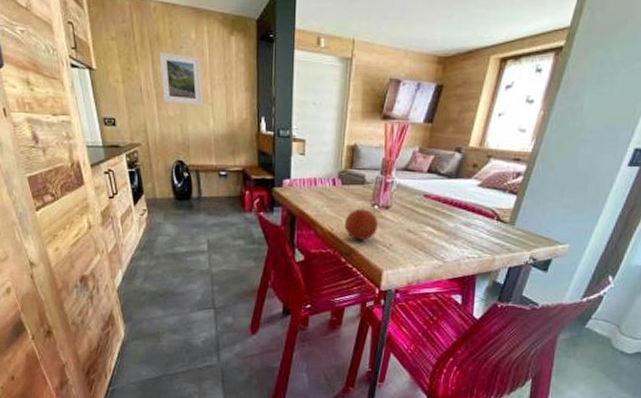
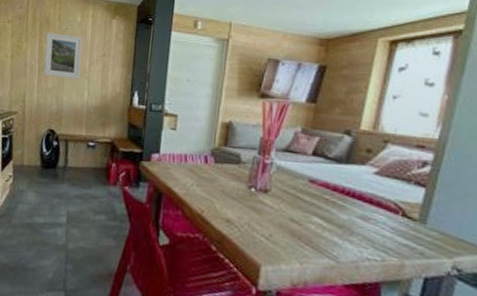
fruit: present [345,208,378,240] -> none [216,190,255,227]

